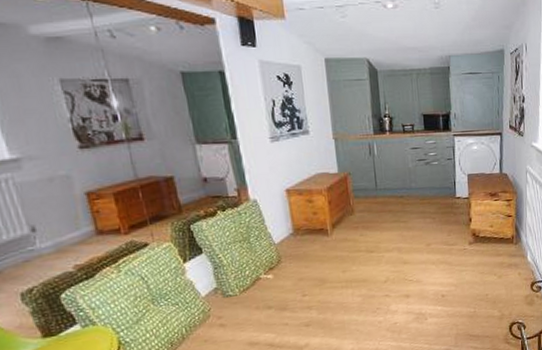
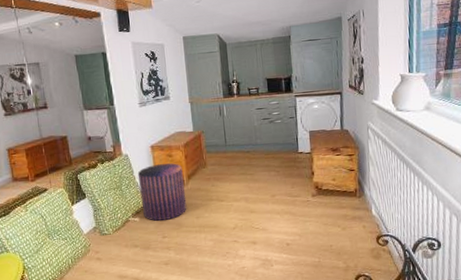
pouf: none [269,210,332,278] -> present [137,163,187,221]

